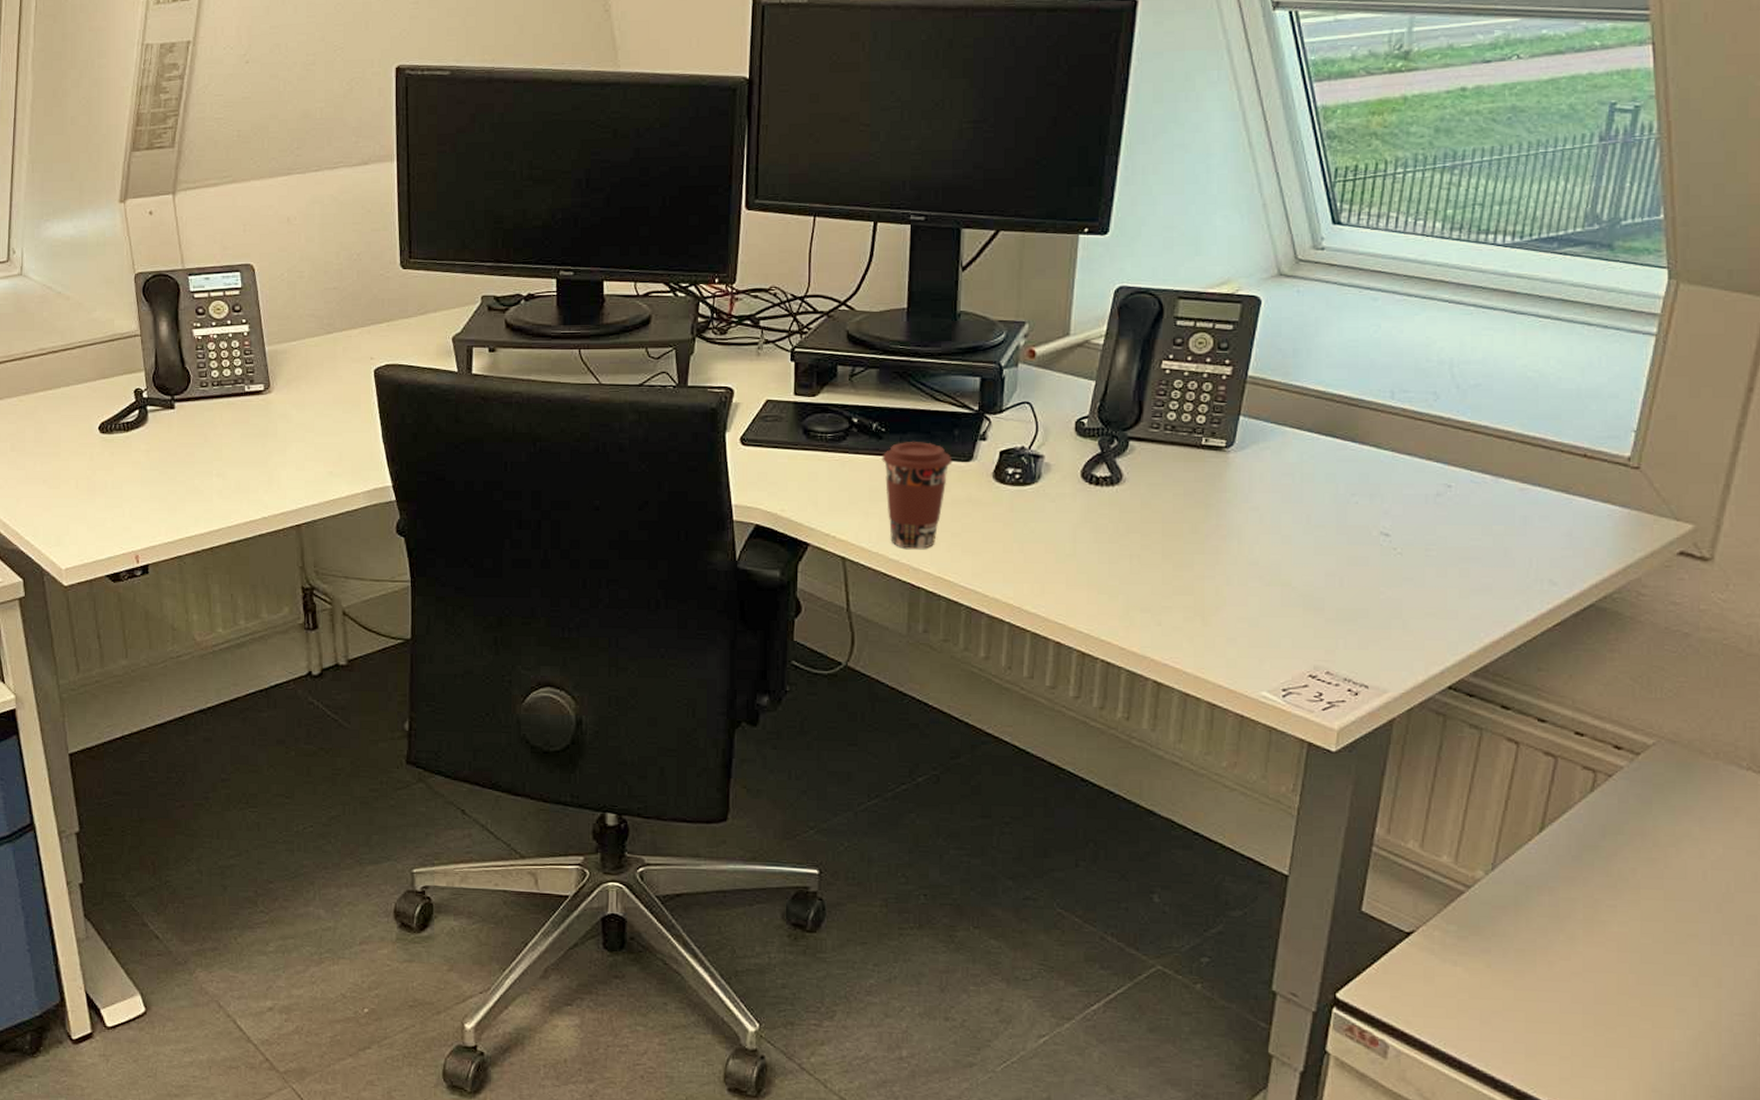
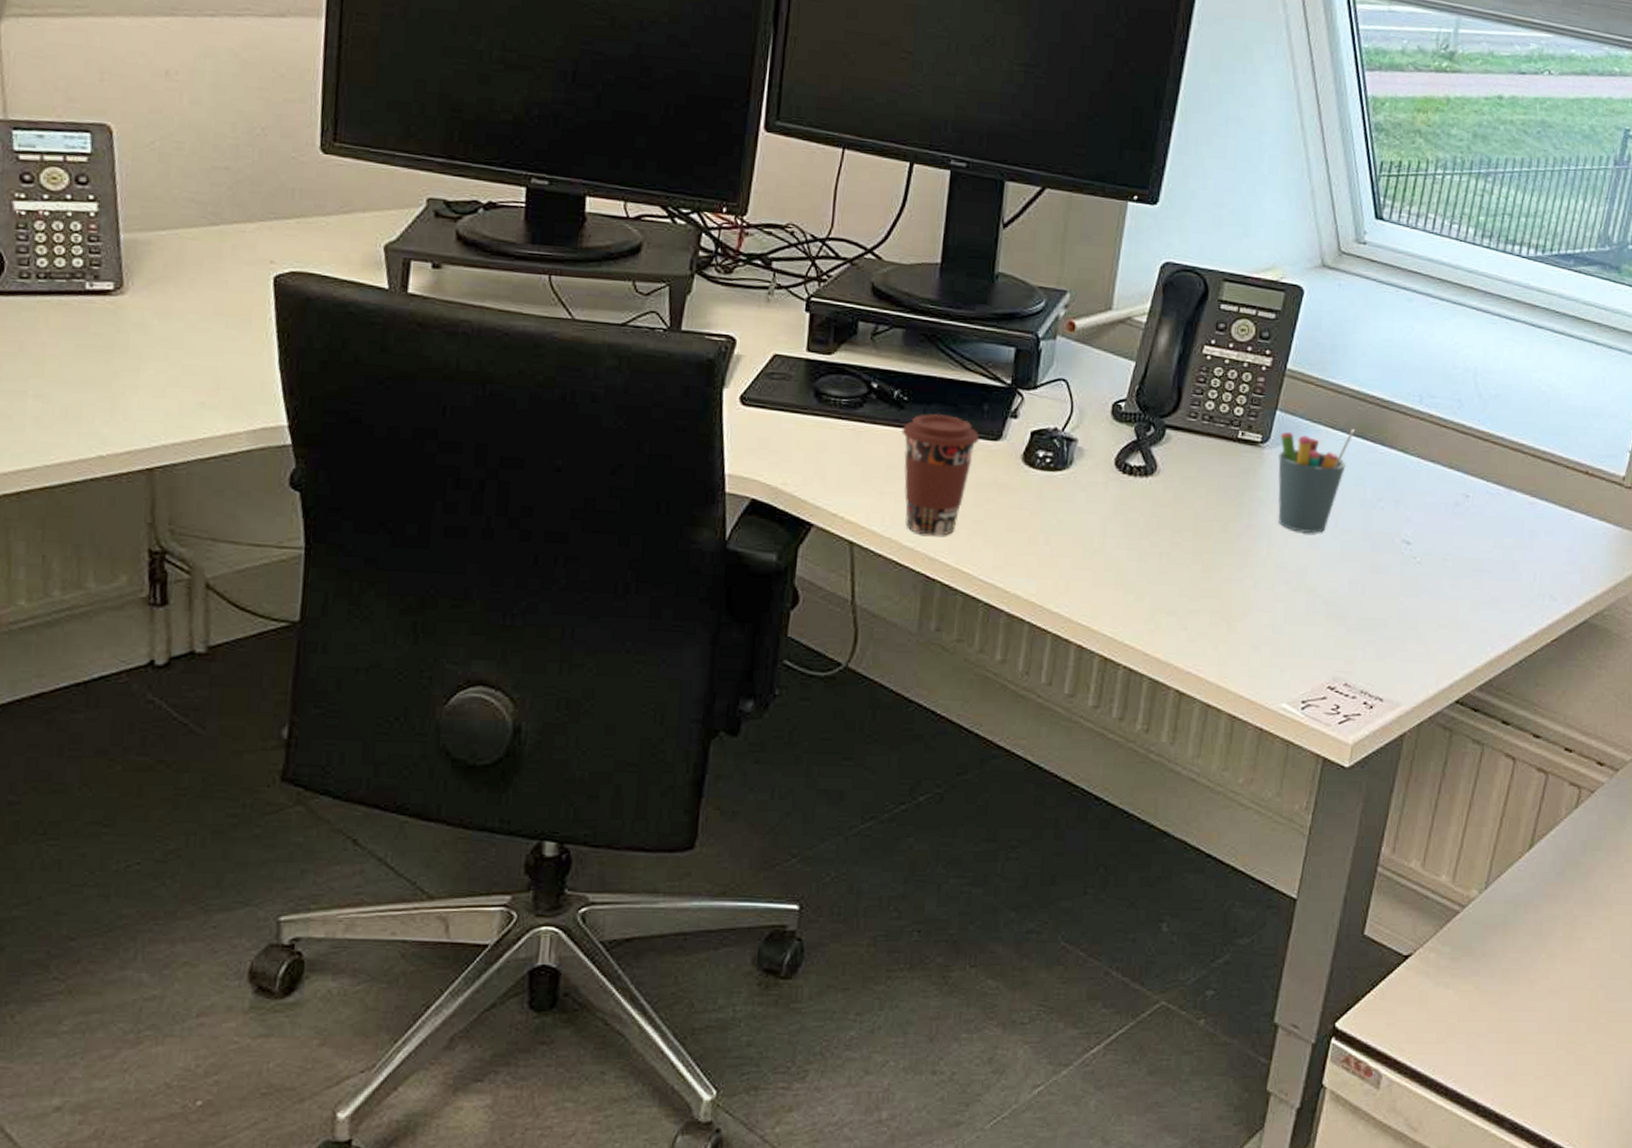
pen holder: none [1244,428,1323,531] -> present [1277,429,1355,534]

